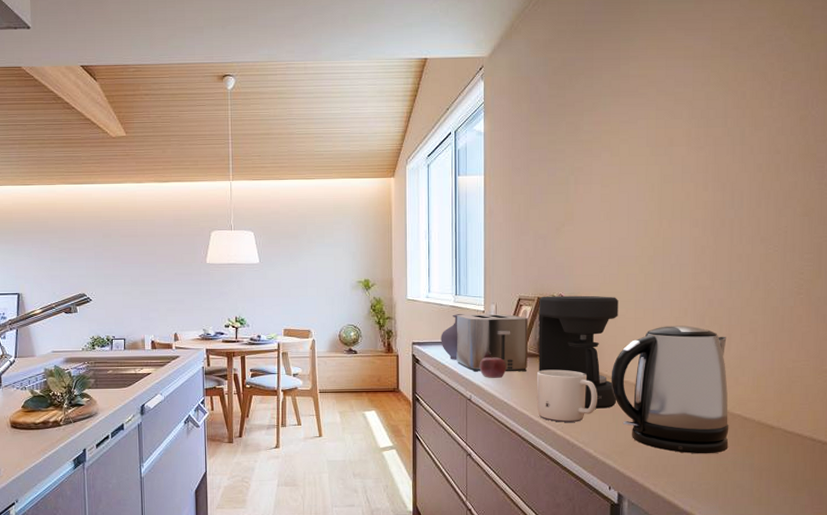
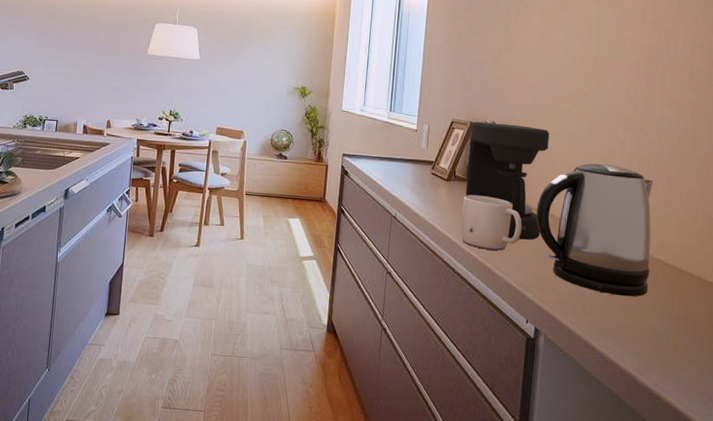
ceramic jug: present [441,314,465,360] -> none [371,130,397,176]
toaster: present [456,313,528,373] -> none [385,131,459,195]
fruit: present [479,353,507,378] -> none [407,172,434,198]

